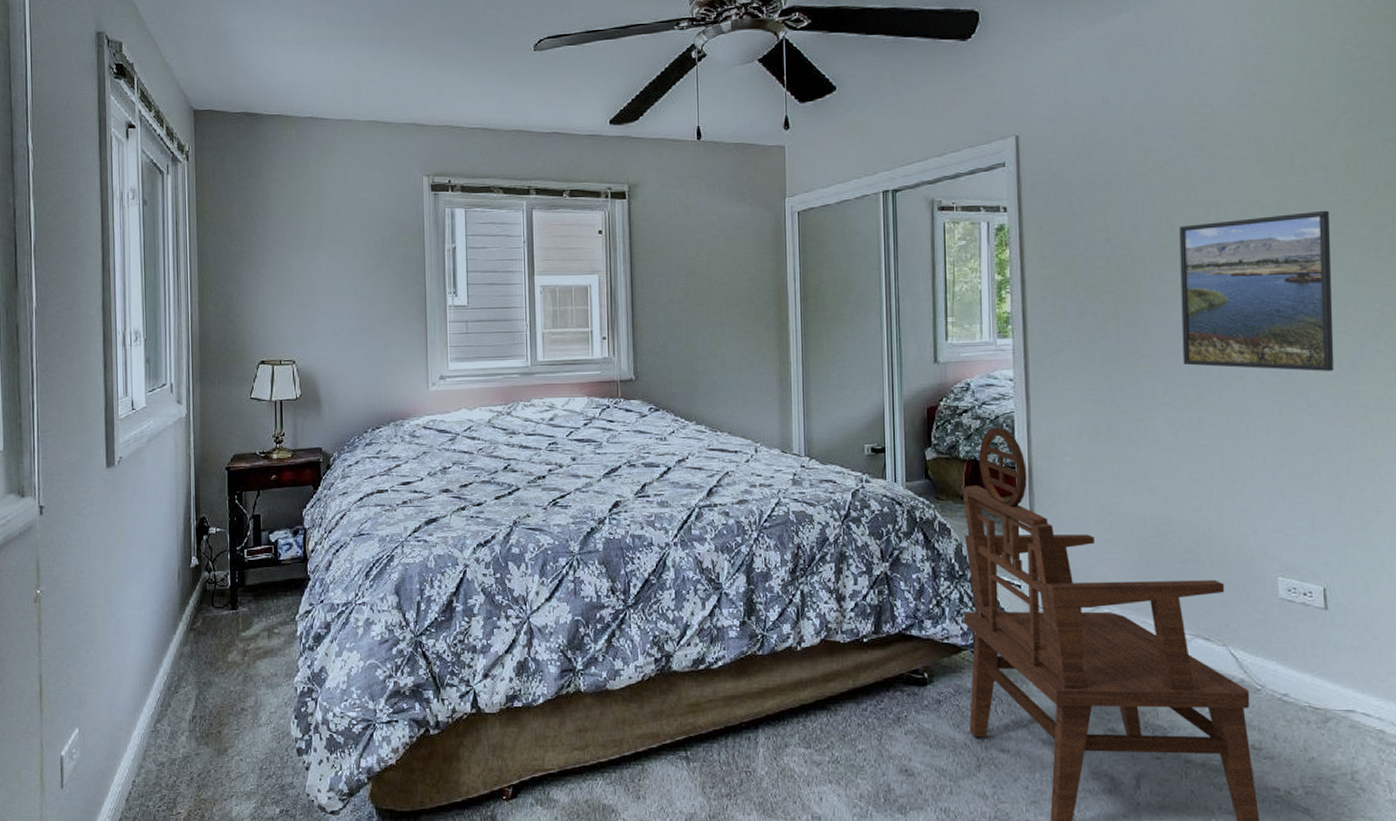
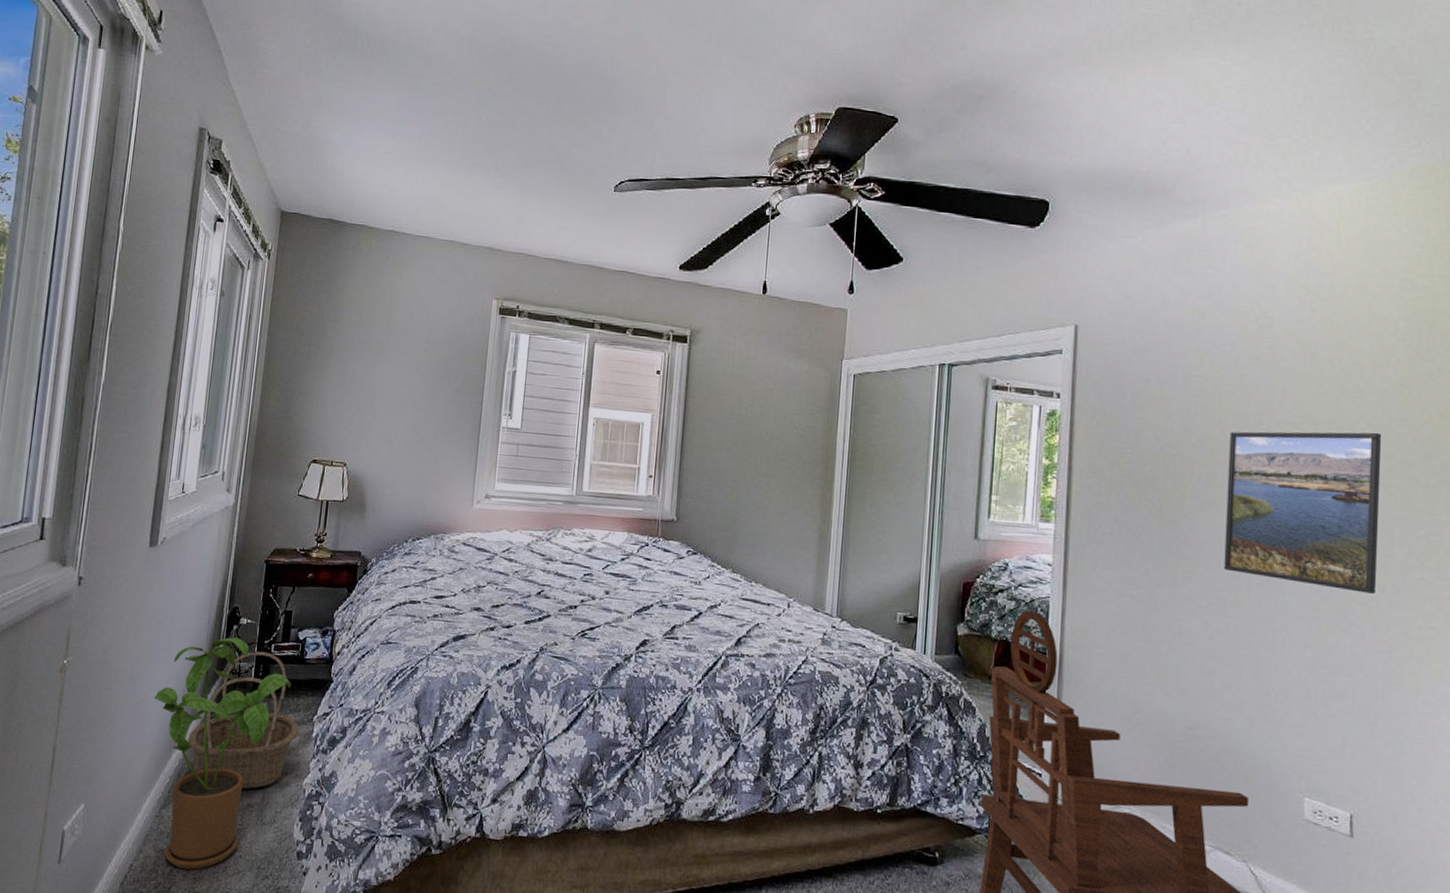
house plant: none [134,547,269,778] -> present [154,637,291,870]
basket: none [173,559,282,694] -> present [188,651,299,789]

